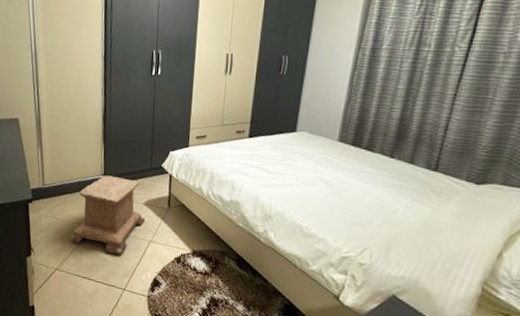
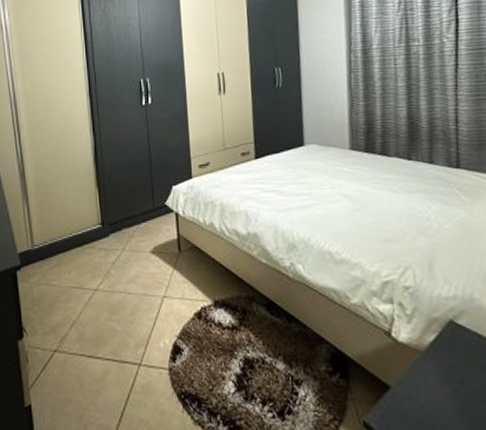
stool: present [70,175,146,255] -> none [68,223,155,320]

